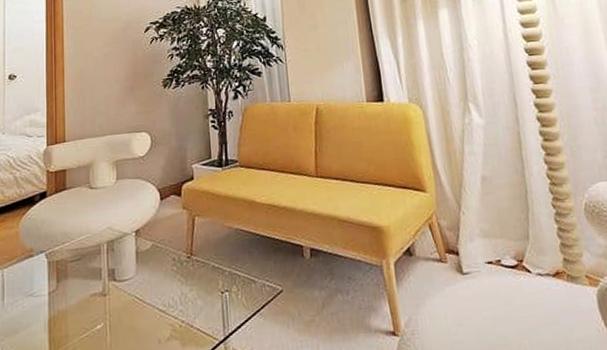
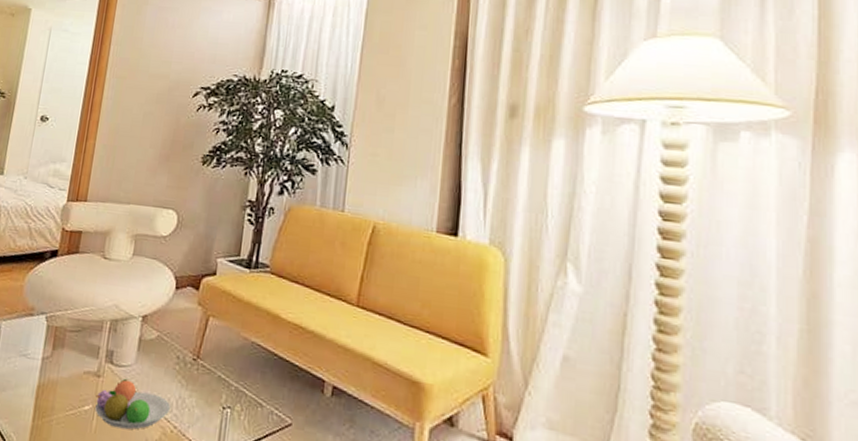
fruit bowl: none [105,290,175,338] -> present [95,378,170,430]

